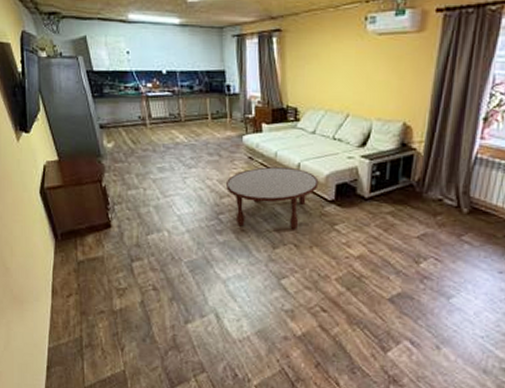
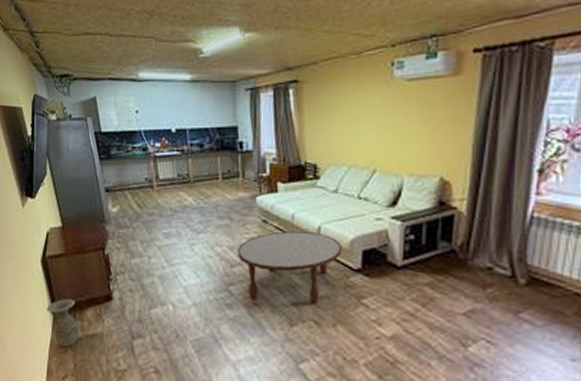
ceramic jug: none [47,226,81,270] -> present [46,298,80,347]

